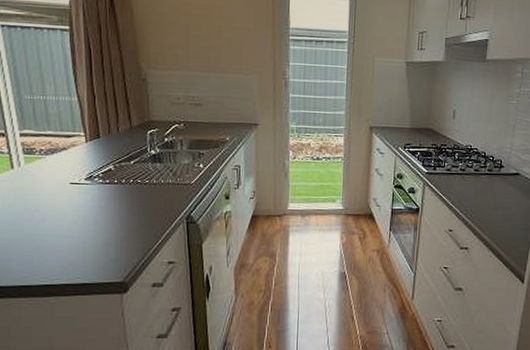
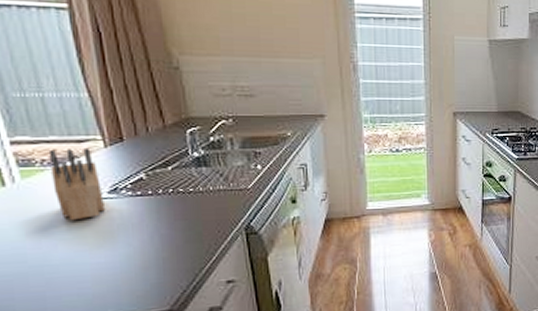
knife block: none [45,141,83,200] -> present [48,147,106,221]

